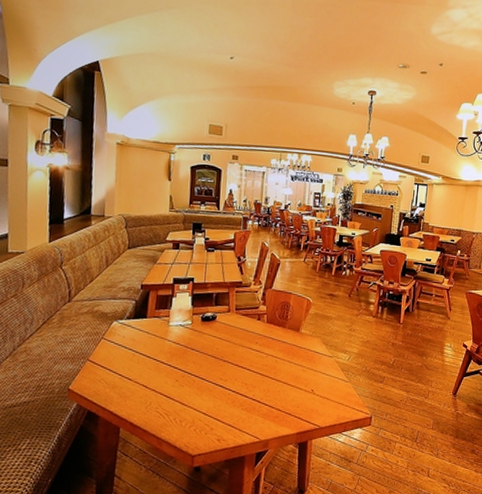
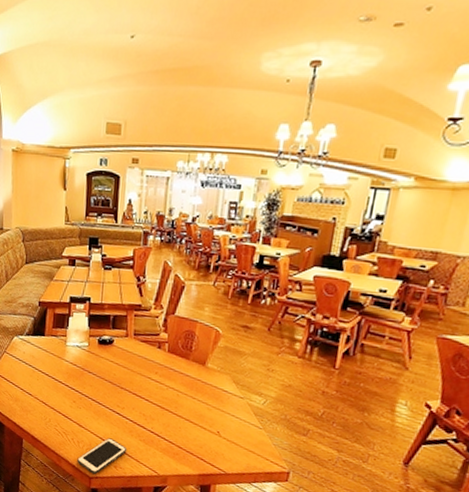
cell phone: none [179,412,230,452] -> present [77,438,128,475]

